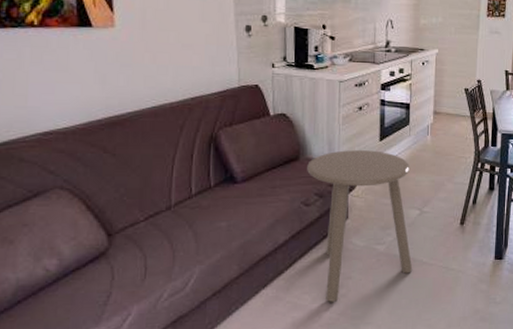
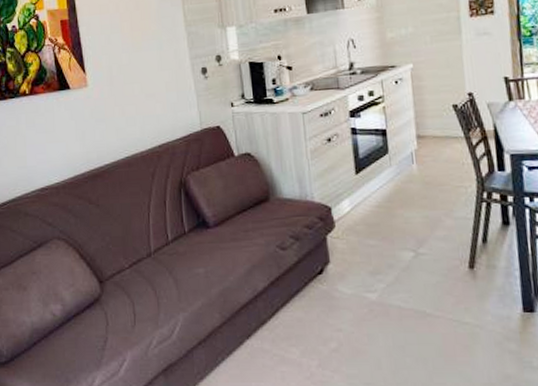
side table: present [307,150,413,302] -> none [278,185,415,357]

